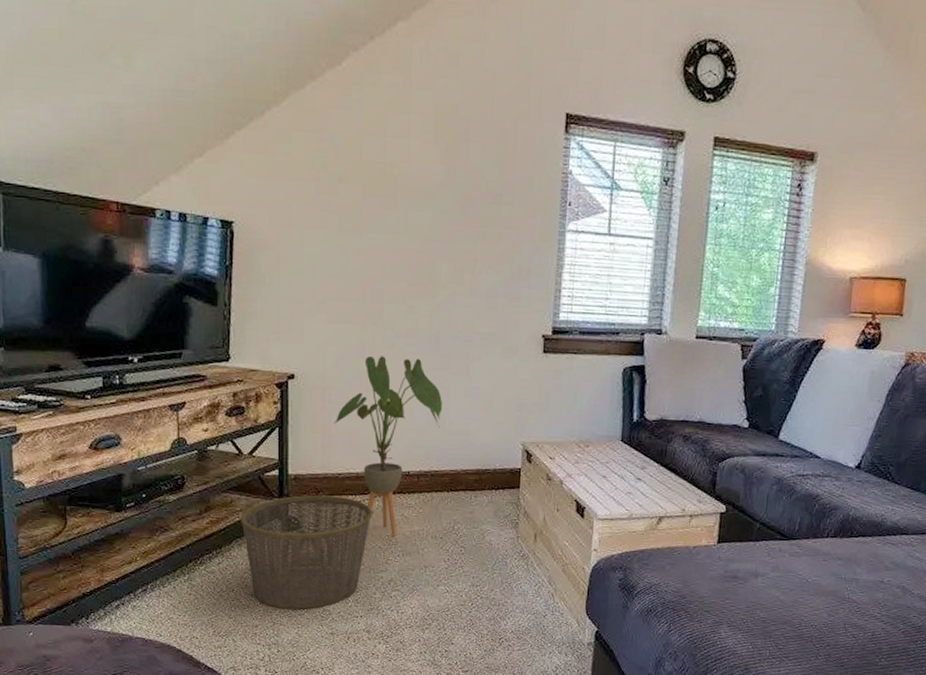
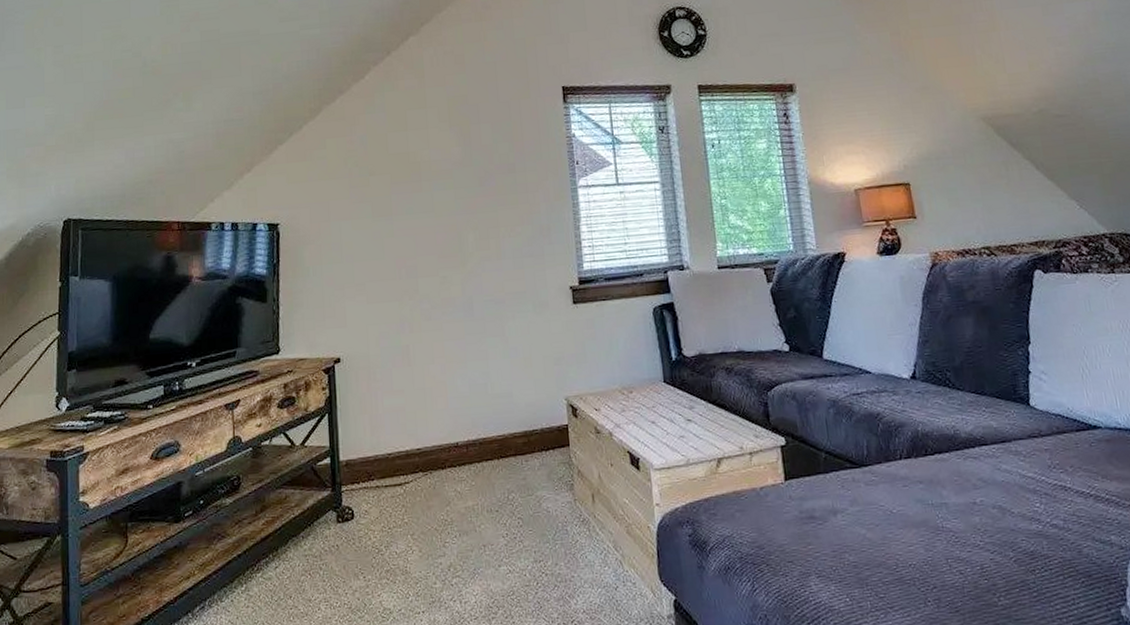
basket: present [239,495,375,610] -> none [294,478,427,613]
house plant: present [333,356,442,537] -> none [379,325,483,515]

